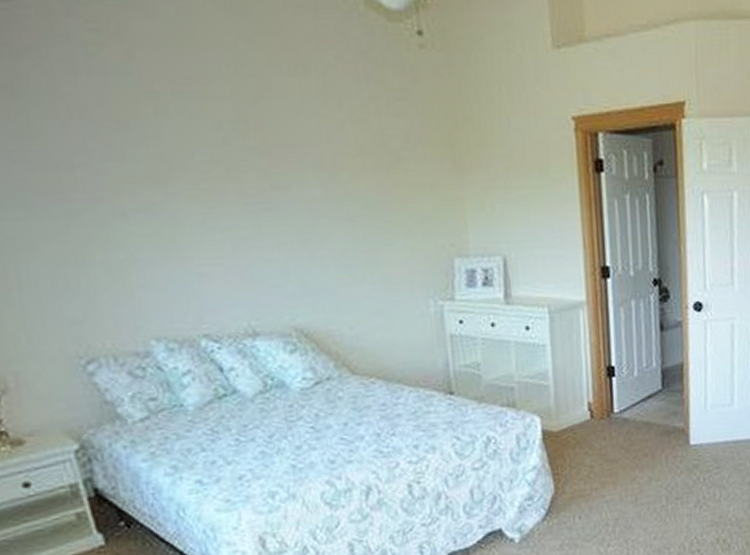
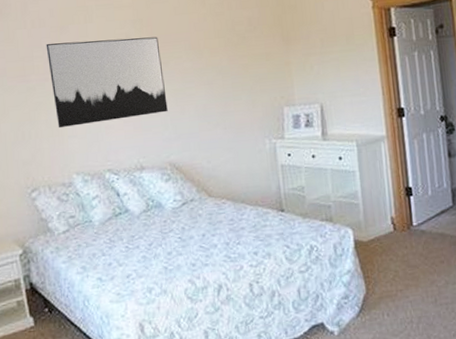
wall art: none [93,144,291,274] -> present [46,36,168,129]

